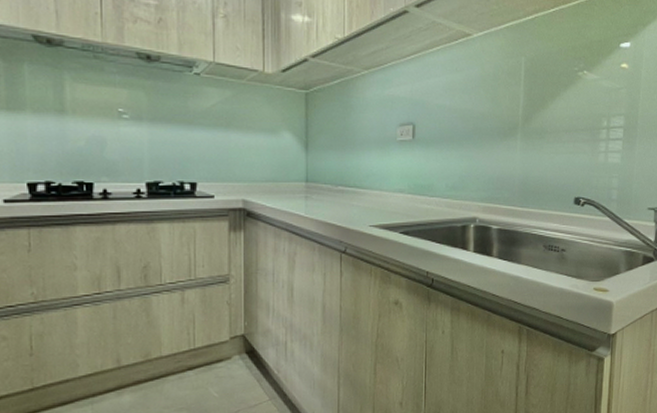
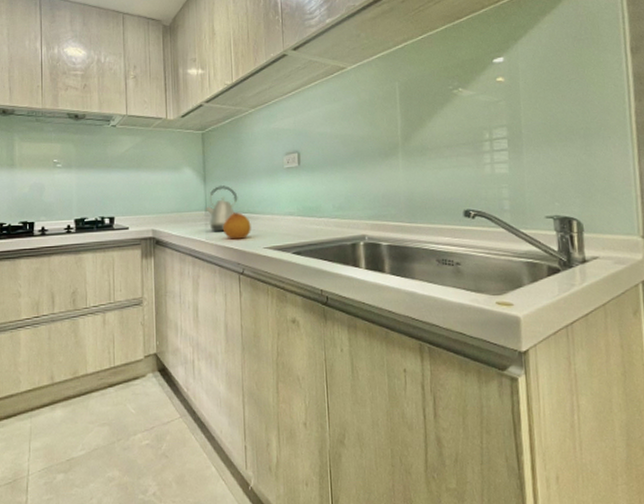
kettle: none [305,154,344,206] -> present [204,184,238,232]
fruit: none [324,186,357,215] -> present [222,213,251,239]

